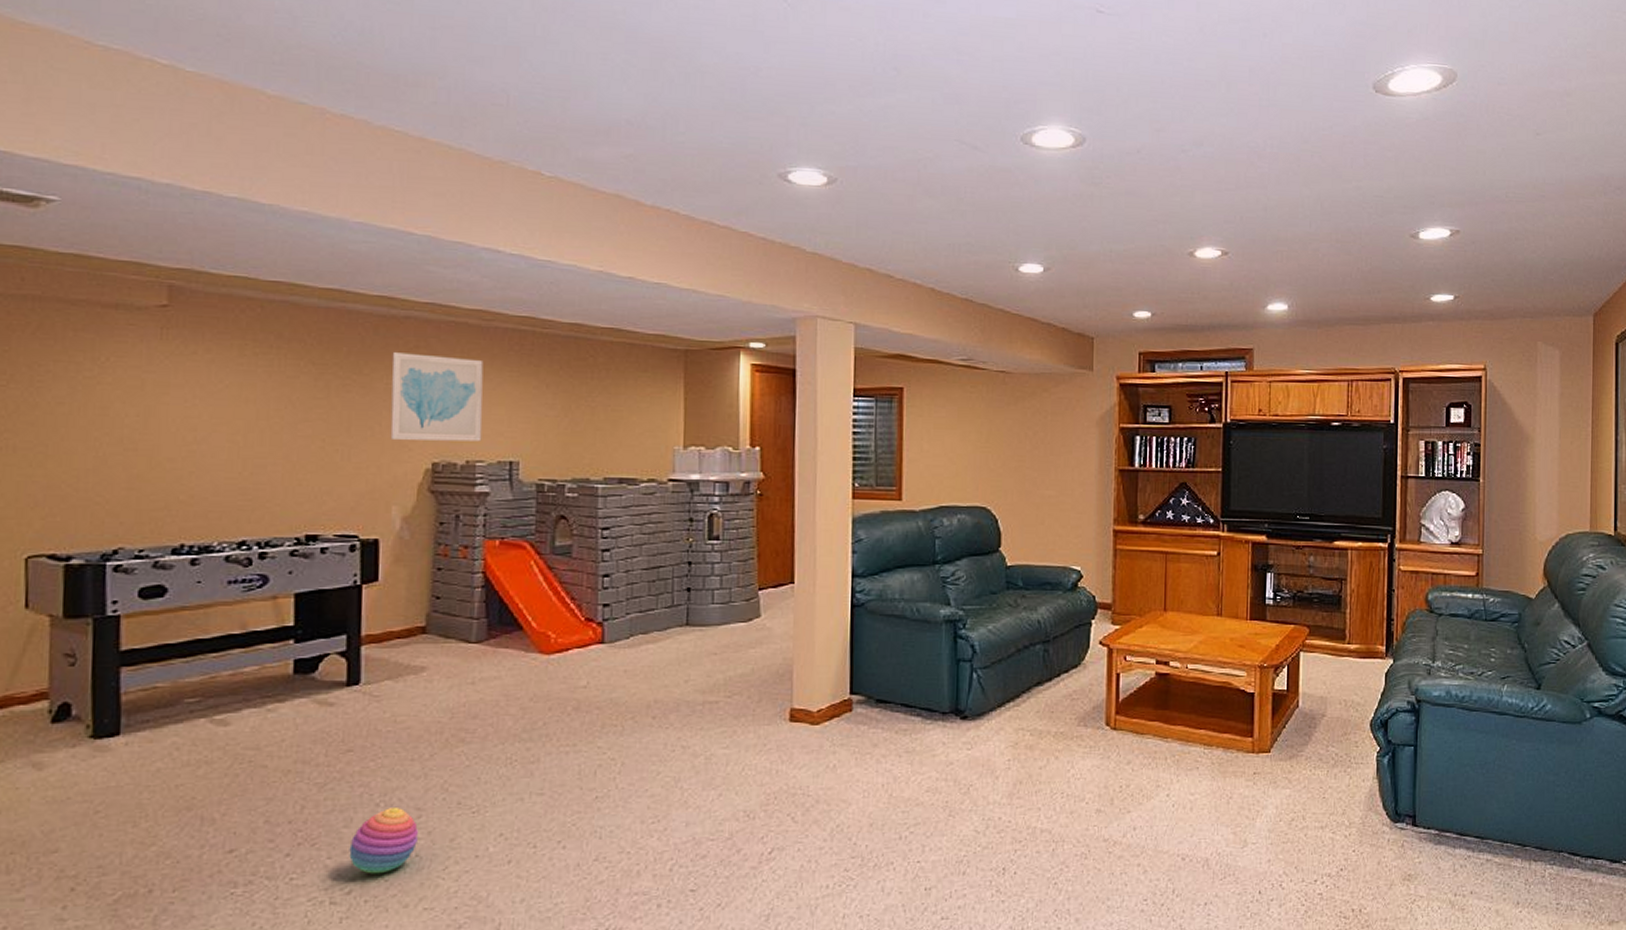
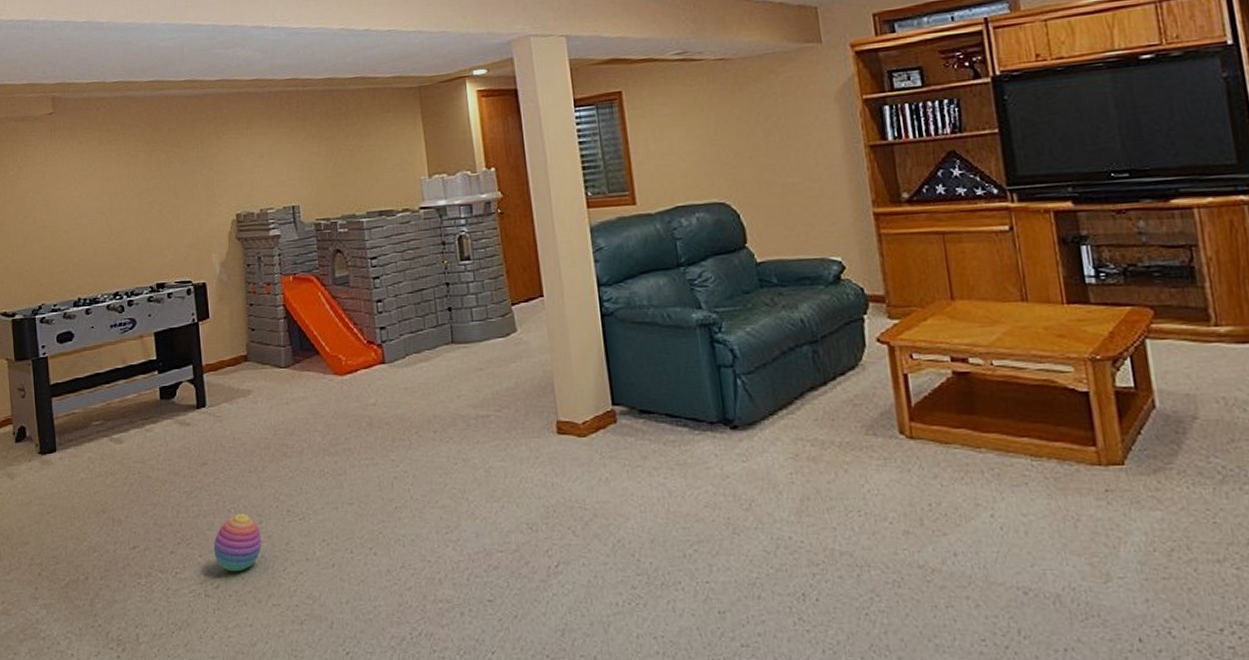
wall art: present [390,352,484,442] -> none [198,121,270,198]

